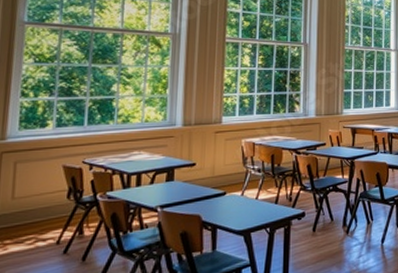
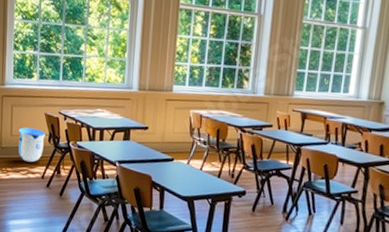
sun visor: none [23,185,63,228] -> present [18,127,45,163]

